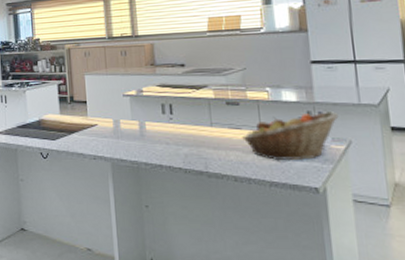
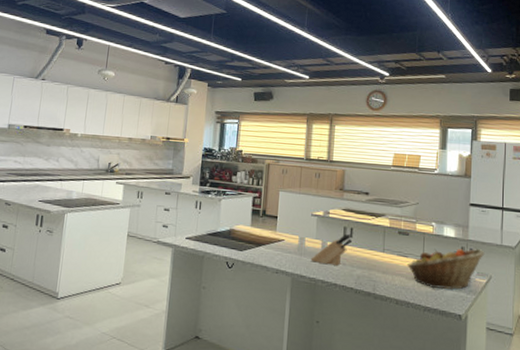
knife block: none [129,110,172,146] -> present [310,233,352,266]

